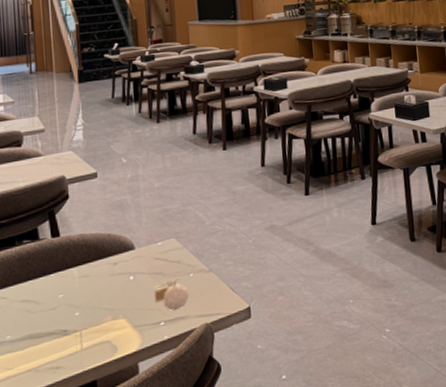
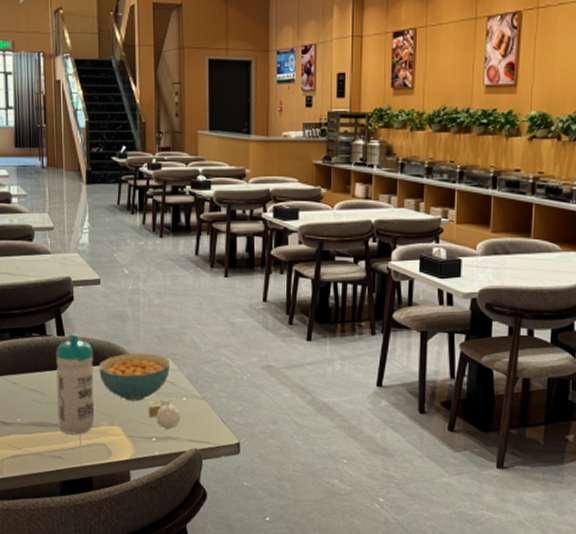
water bottle: none [50,231,97,340] -> present [55,333,95,435]
cereal bowl: none [99,236,175,290] -> present [99,352,170,401]

